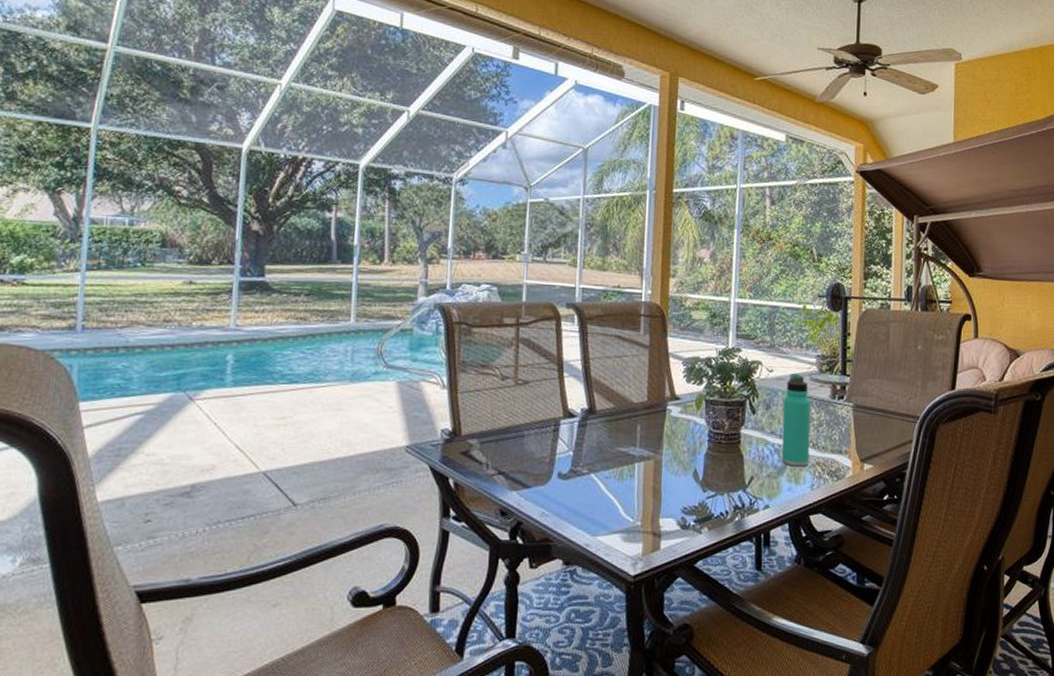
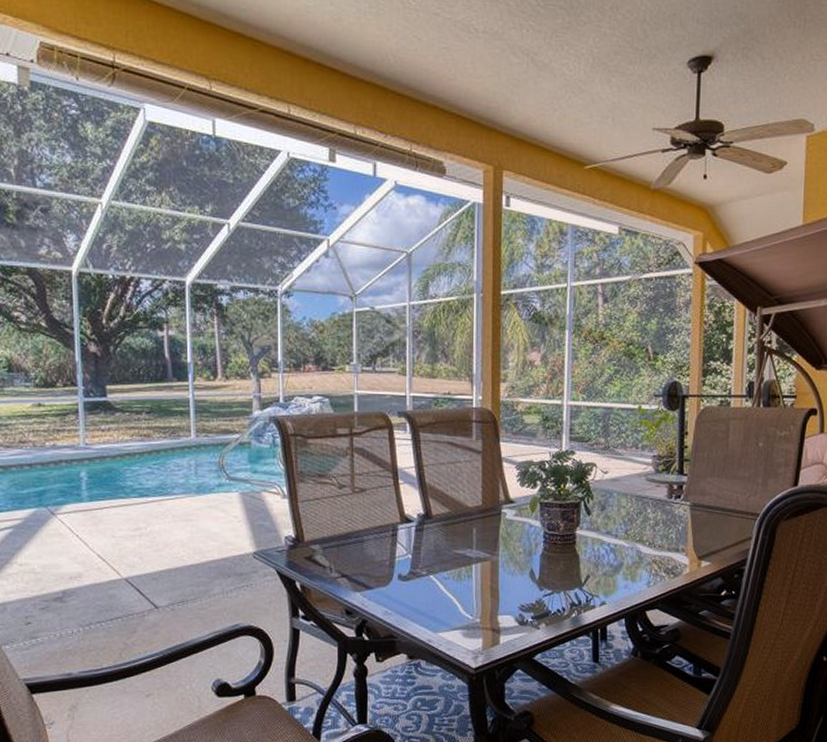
thermos bottle: present [781,374,811,467] -> none [617,475,647,565]

